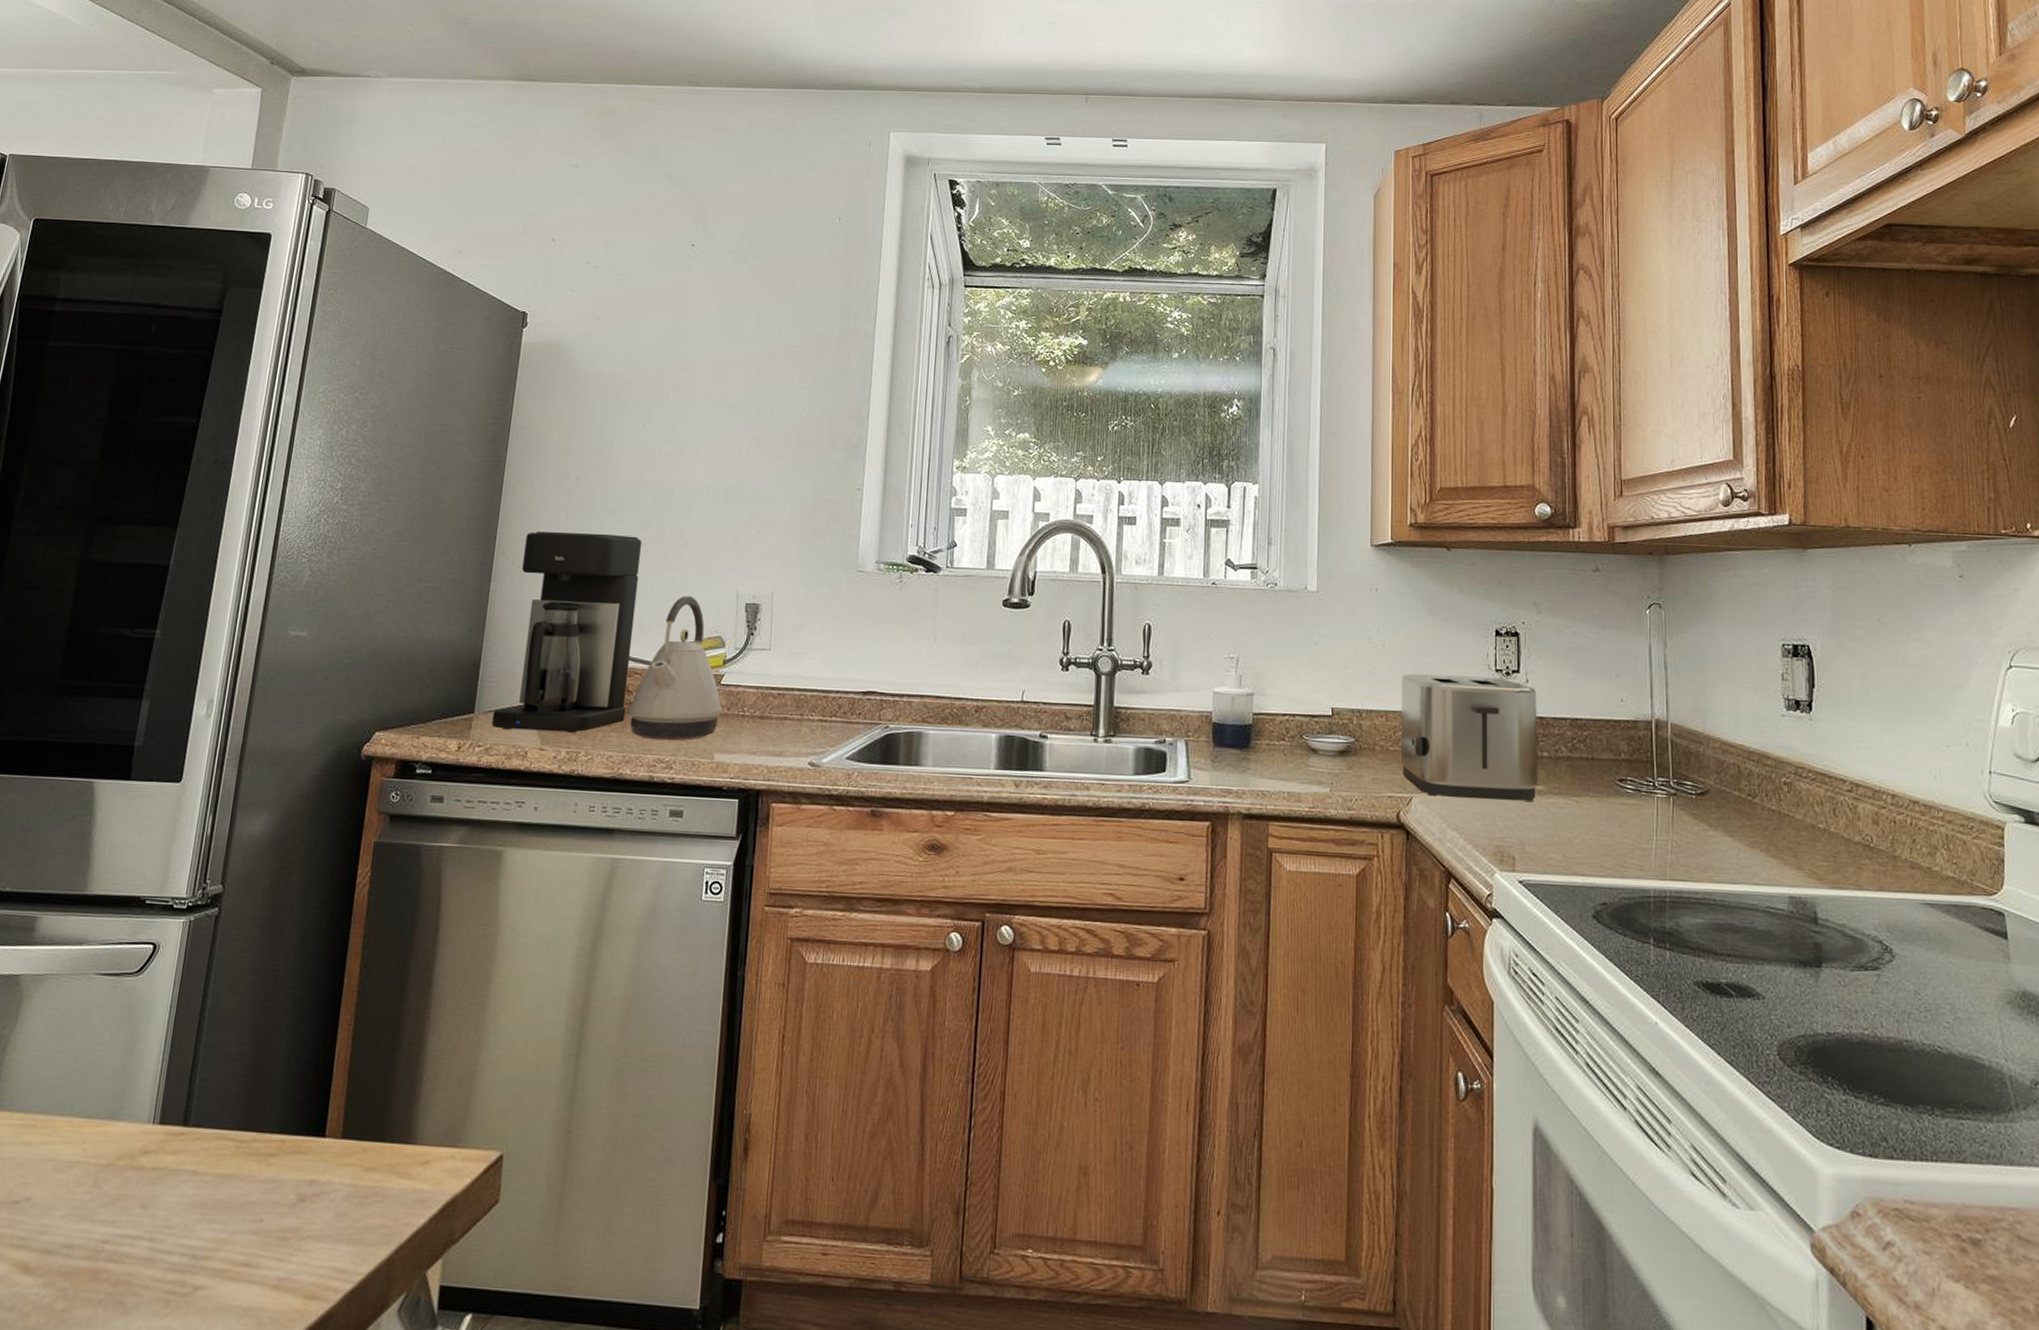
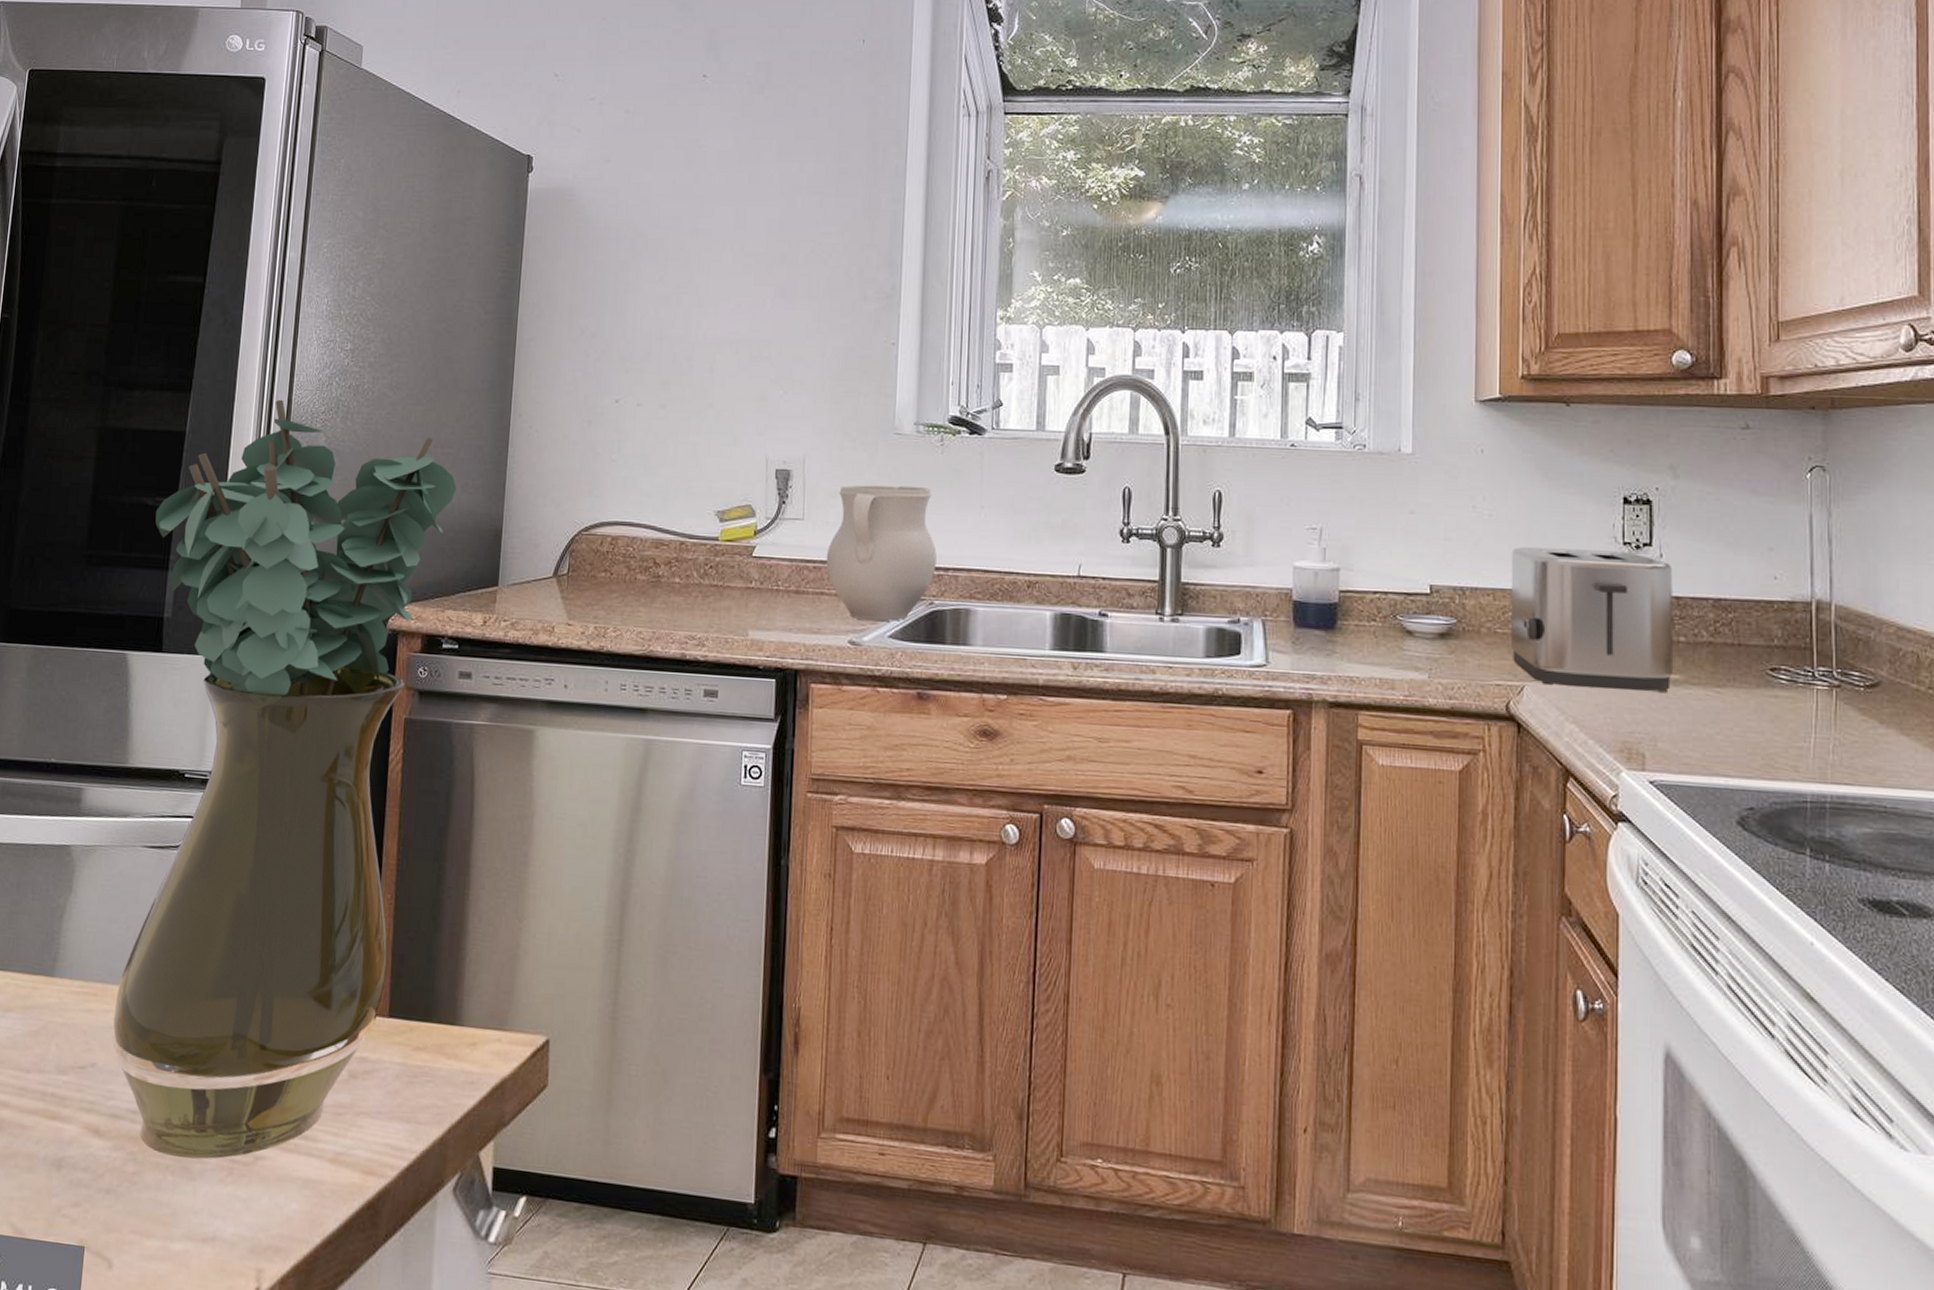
vase: none [49,535,439,1293] -> present [111,399,457,1160]
coffee maker: present [491,532,643,733] -> none [516,393,664,607]
kettle: present [628,596,723,741] -> none [656,462,755,617]
ceramic jug: none [789,618,893,744] -> present [826,485,937,622]

